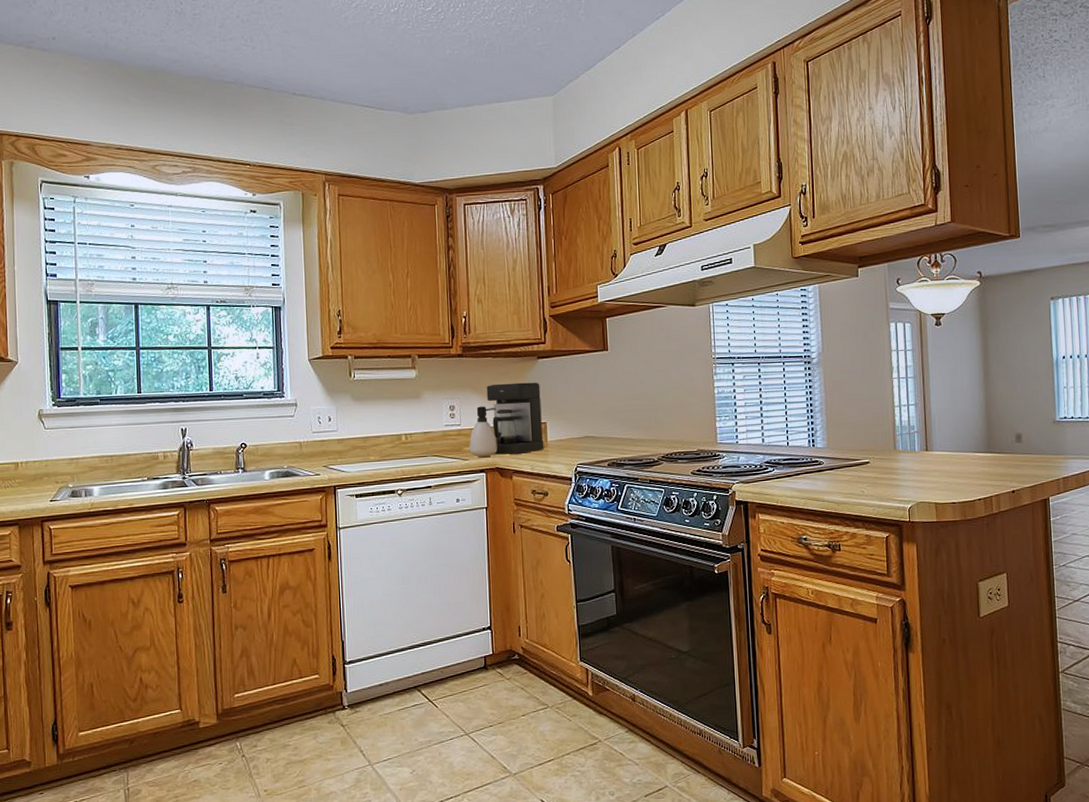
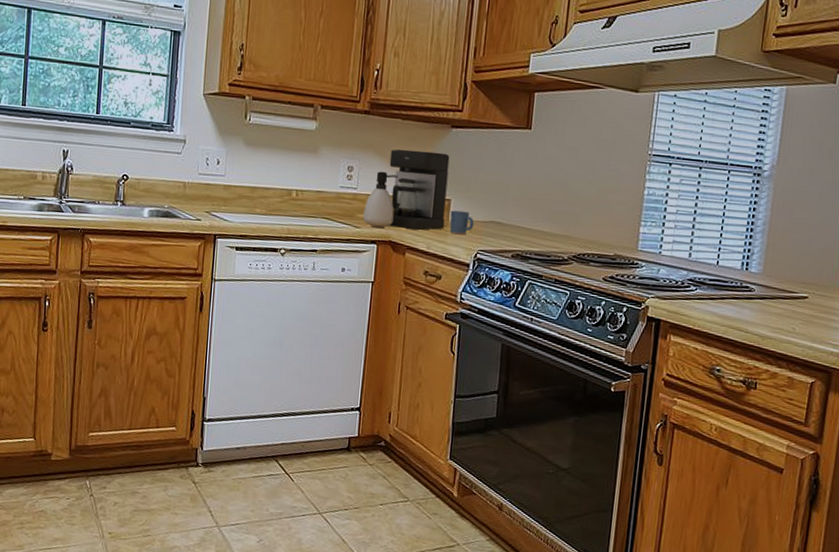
mug: none [548,431,571,453] -> present [449,210,475,235]

